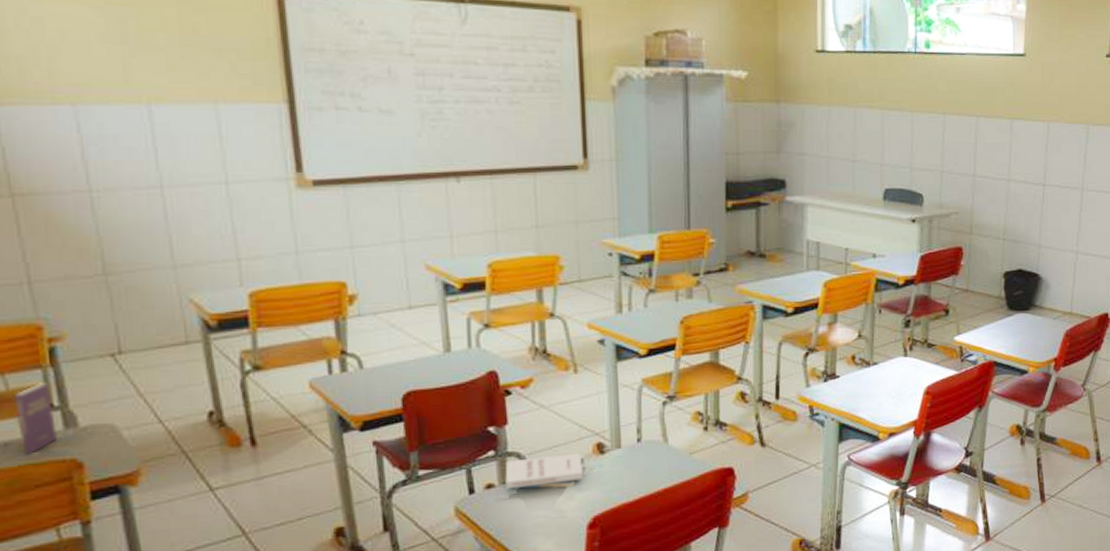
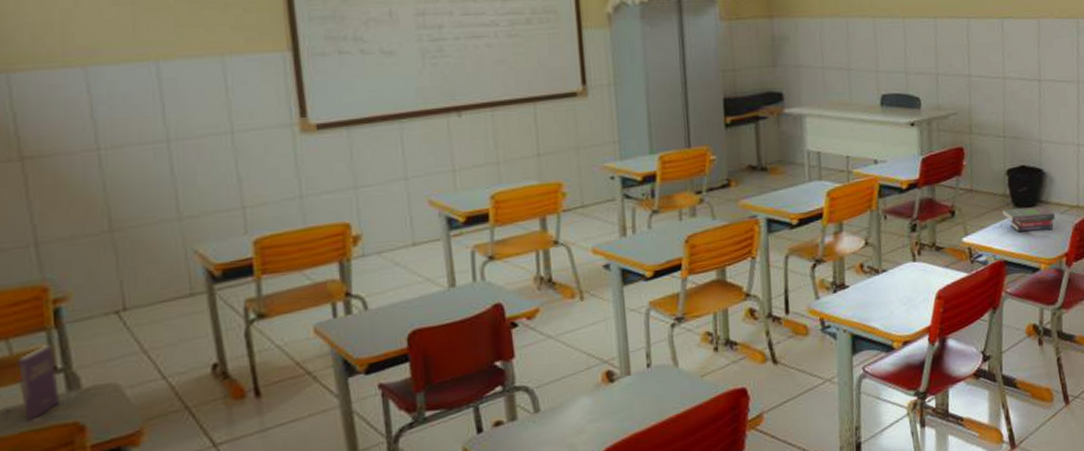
books: present [505,453,586,489] -> none [513,382,595,425]
books: none [996,310,1047,335] -> present [1002,206,1055,233]

